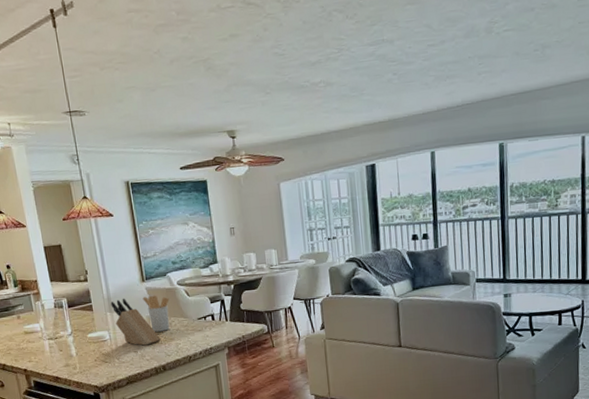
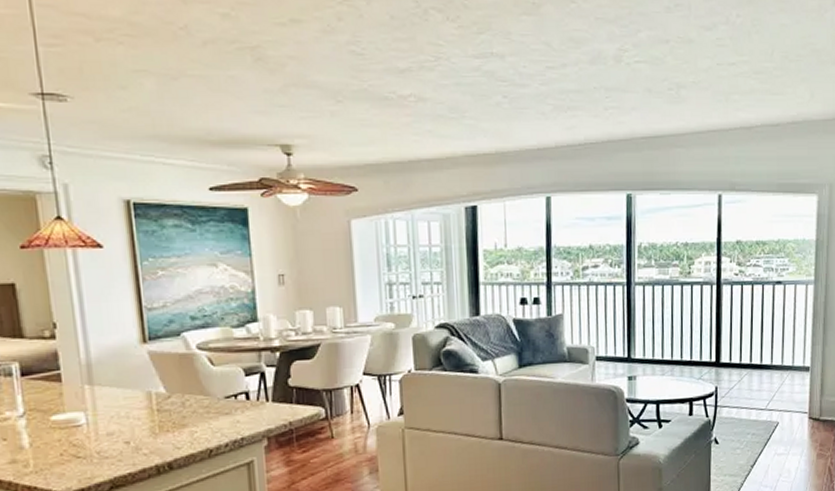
knife block: present [110,298,162,346] -> none [91,364,169,434]
utensil holder: present [142,295,170,332] -> none [142,362,184,415]

